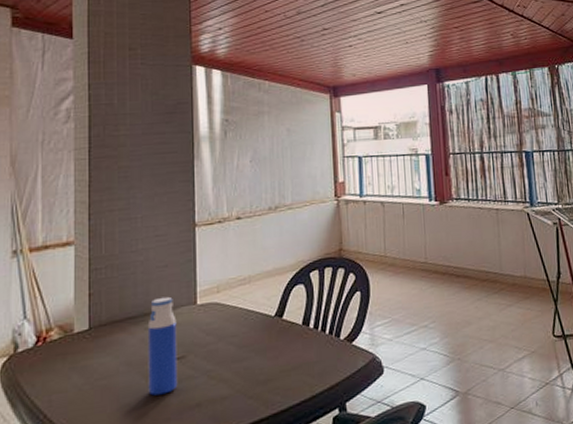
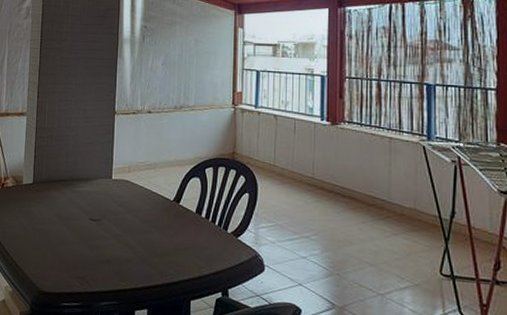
water bottle: present [147,296,178,396] -> none [72,168,96,247]

